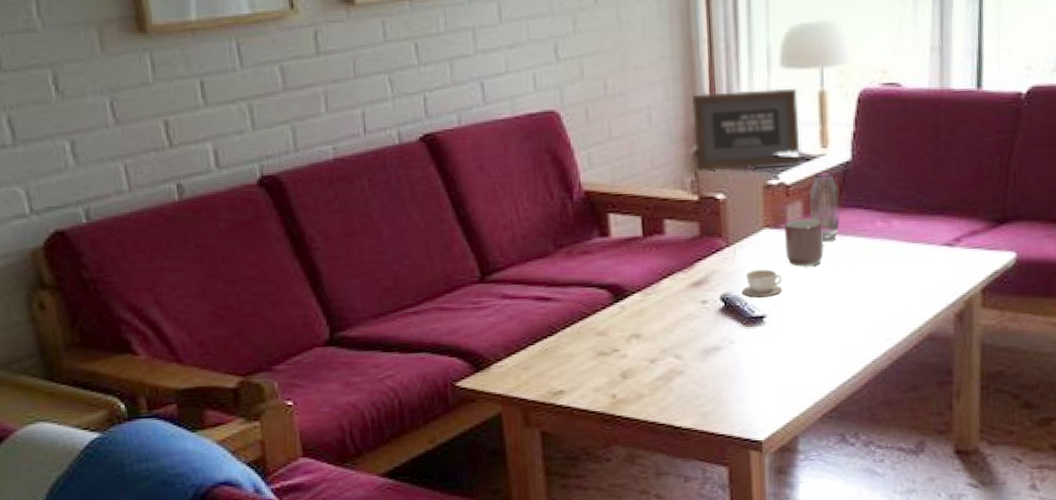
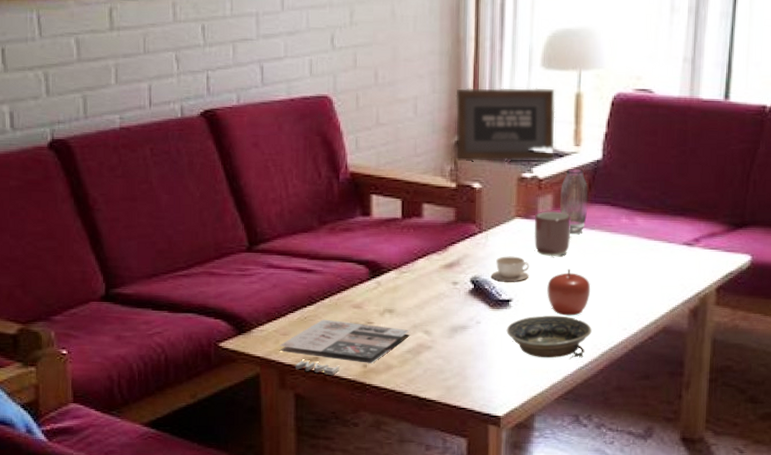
magazine: none [521,349,660,410] -> present [279,319,410,376]
bowl: none [762,329,853,375] -> present [506,315,592,359]
fruit: none [802,278,849,329] -> present [547,268,591,316]

